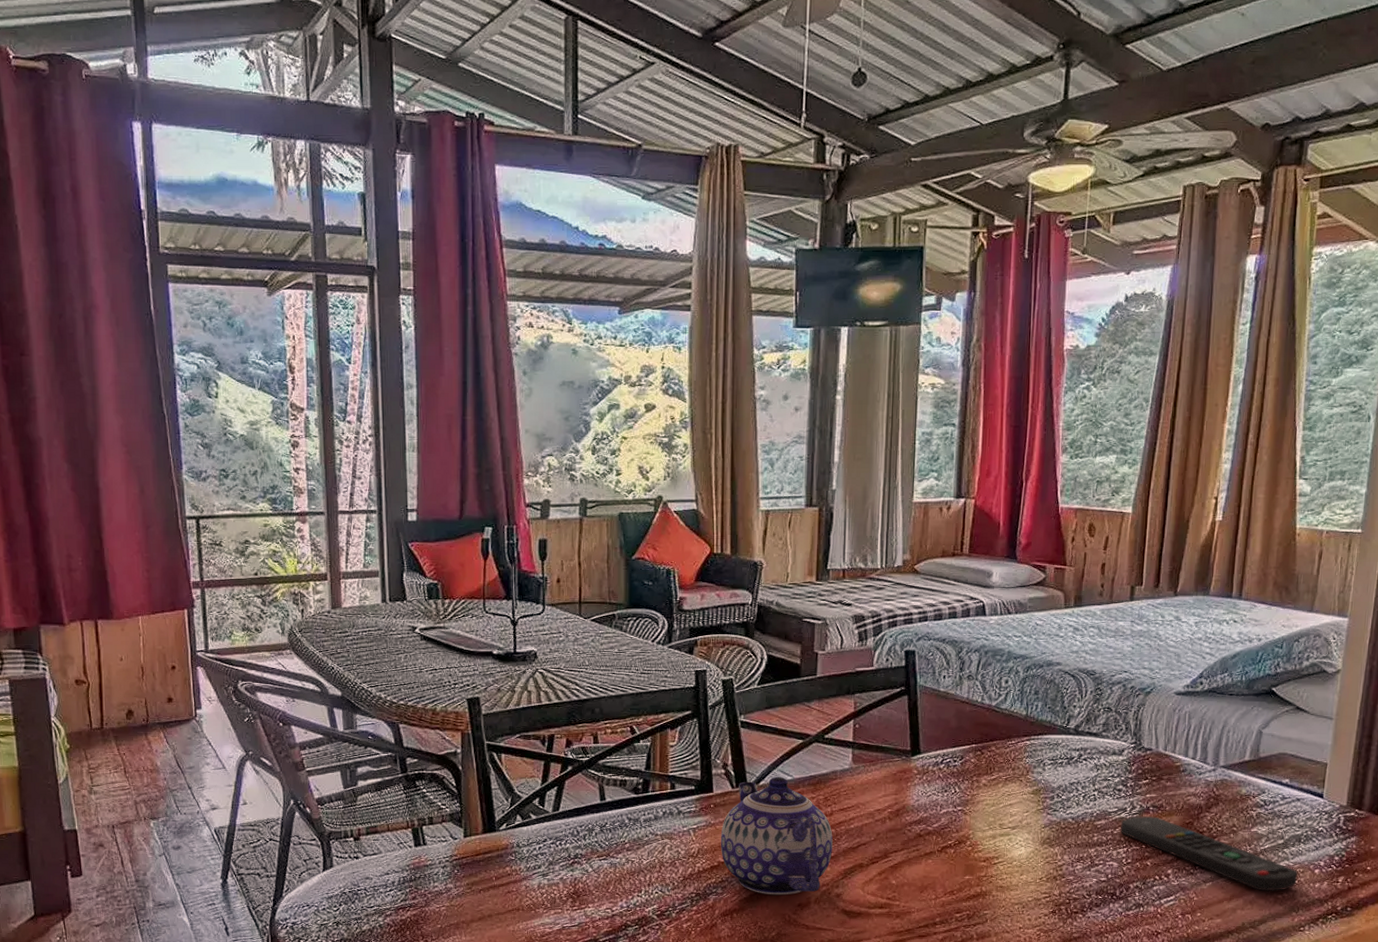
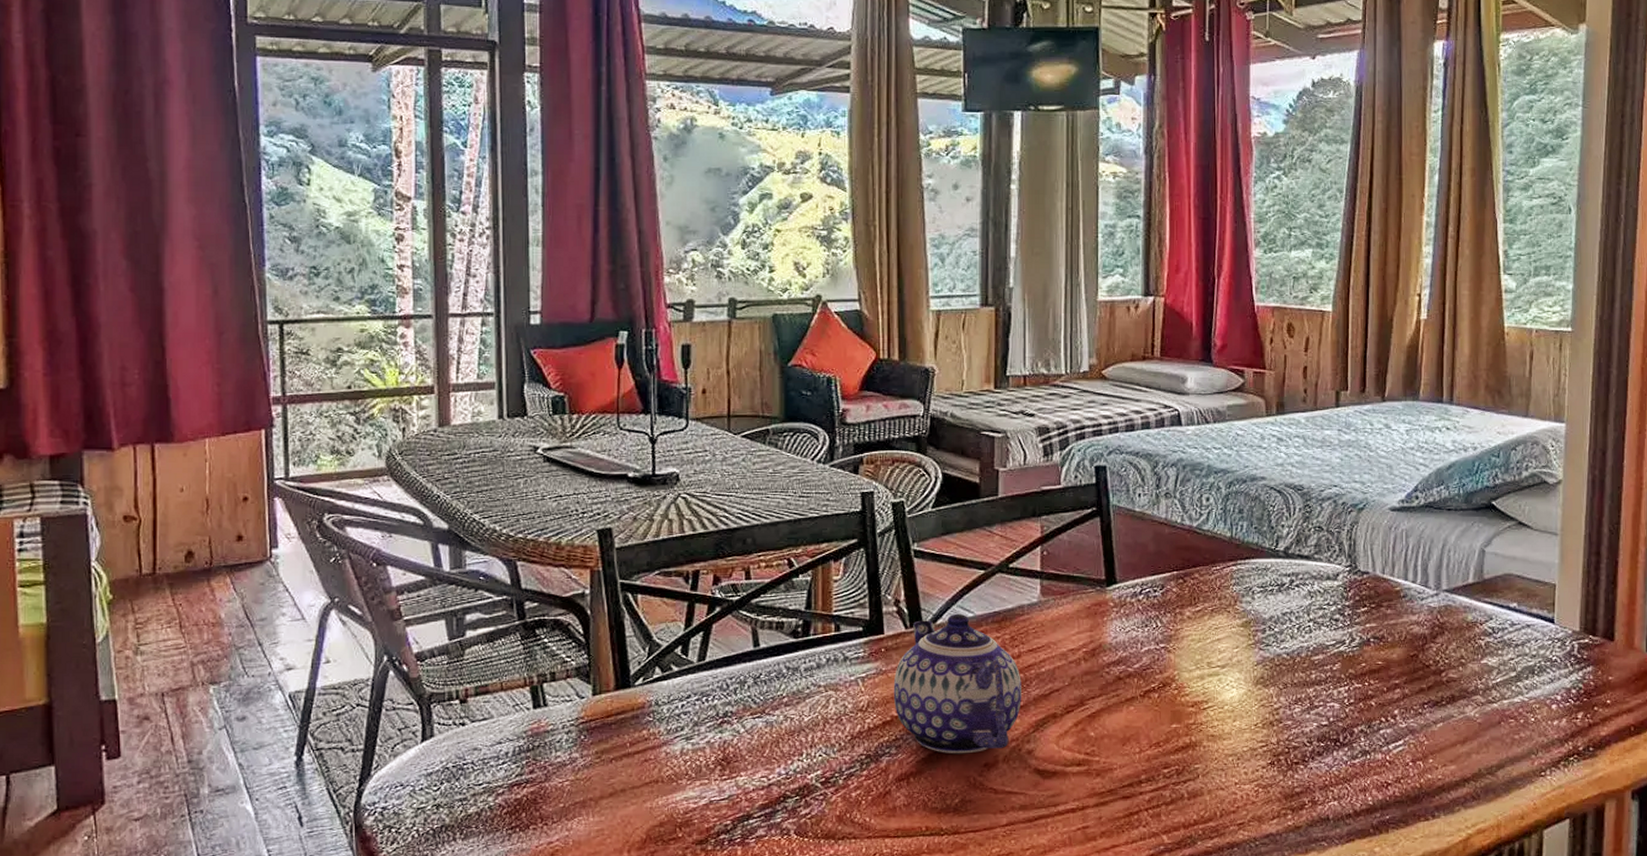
remote control: present [1120,815,1298,892] -> none [1339,648,1534,732]

